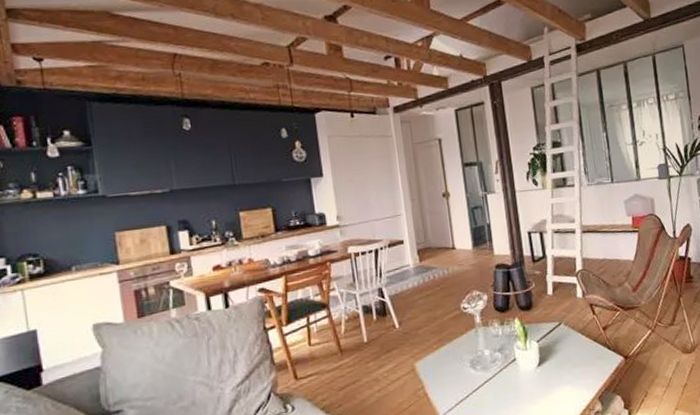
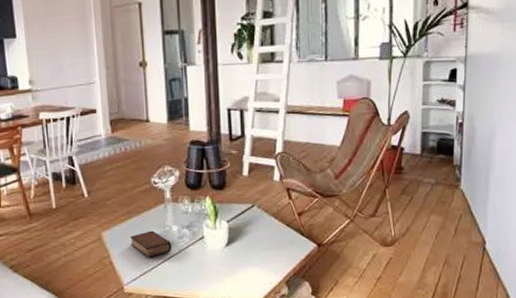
book: none [444,356,486,386] -> present [130,230,172,258]

